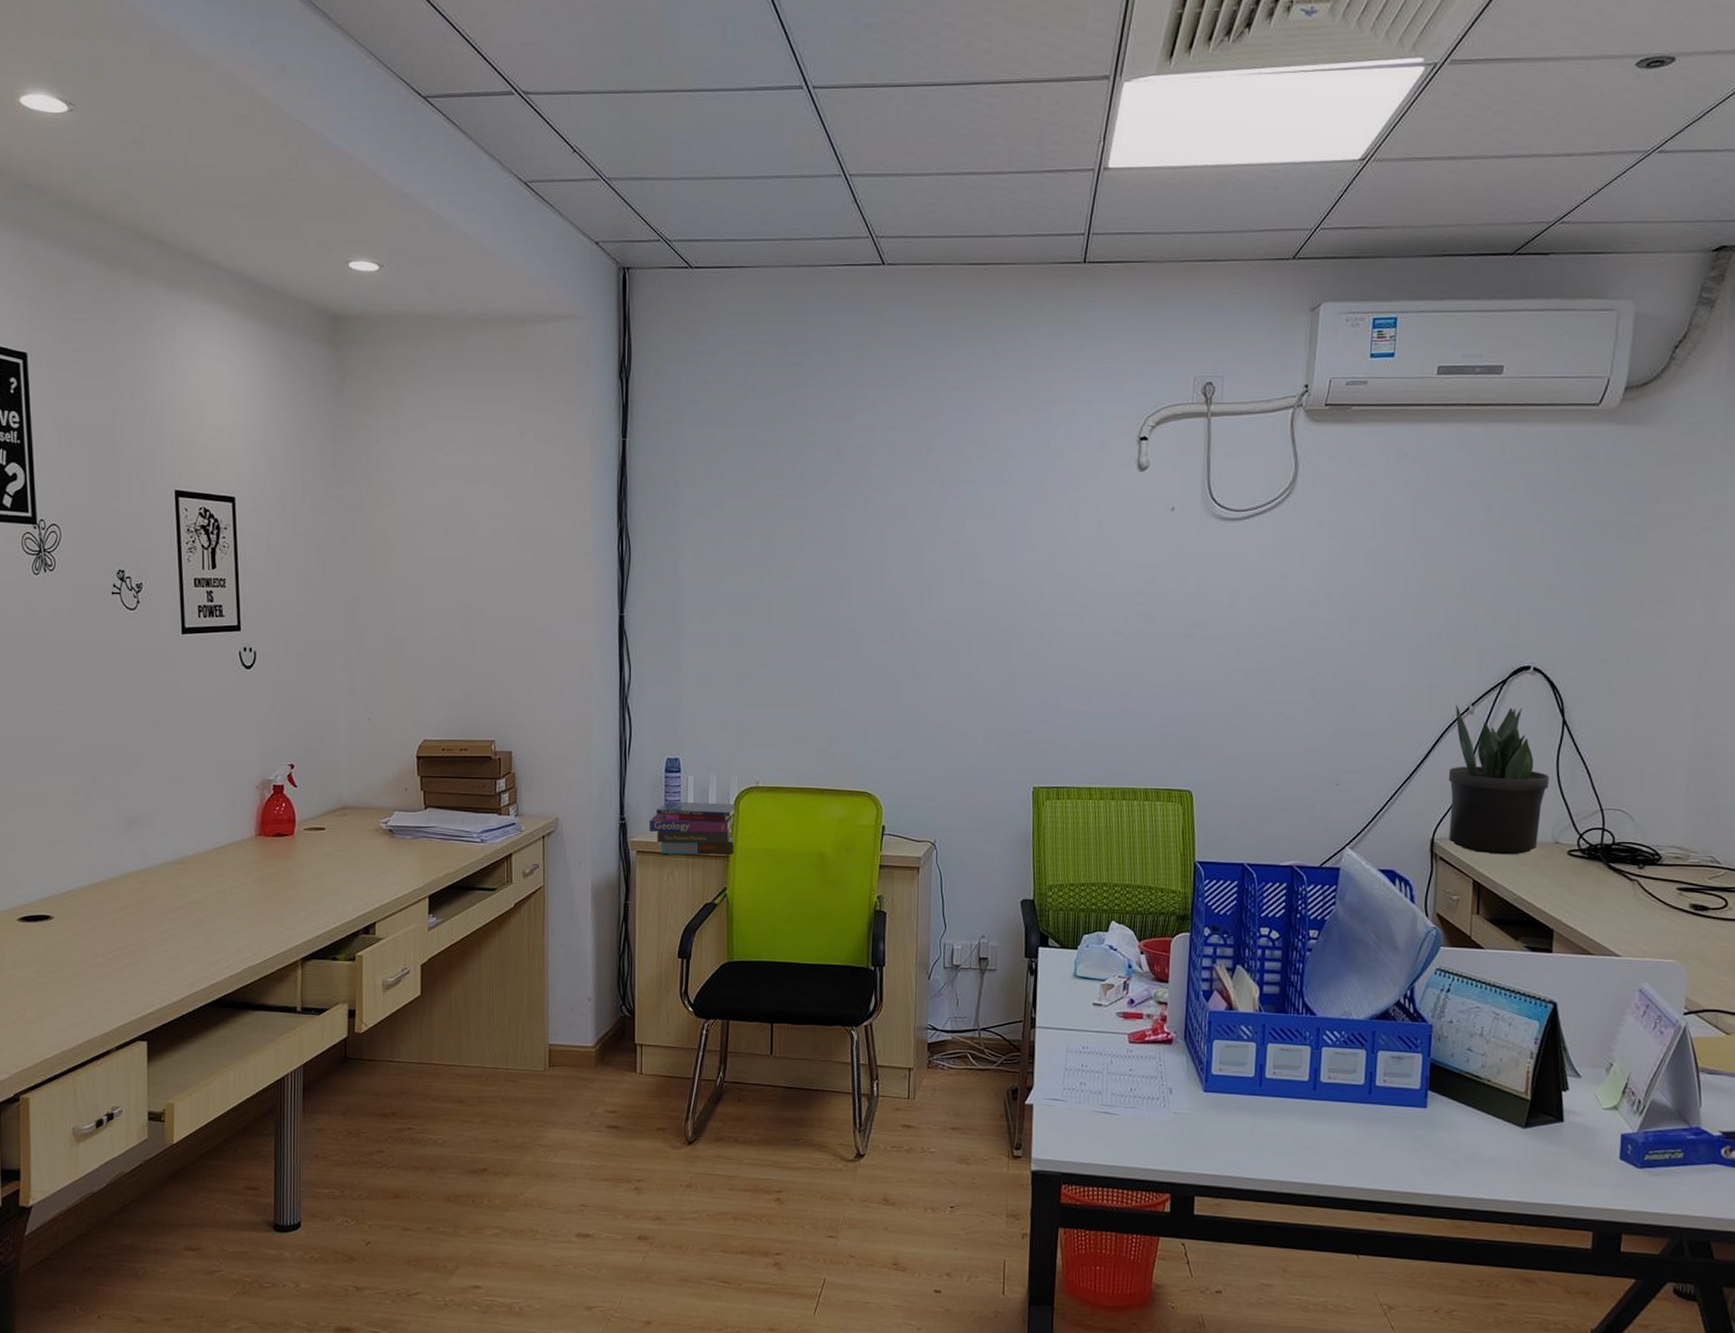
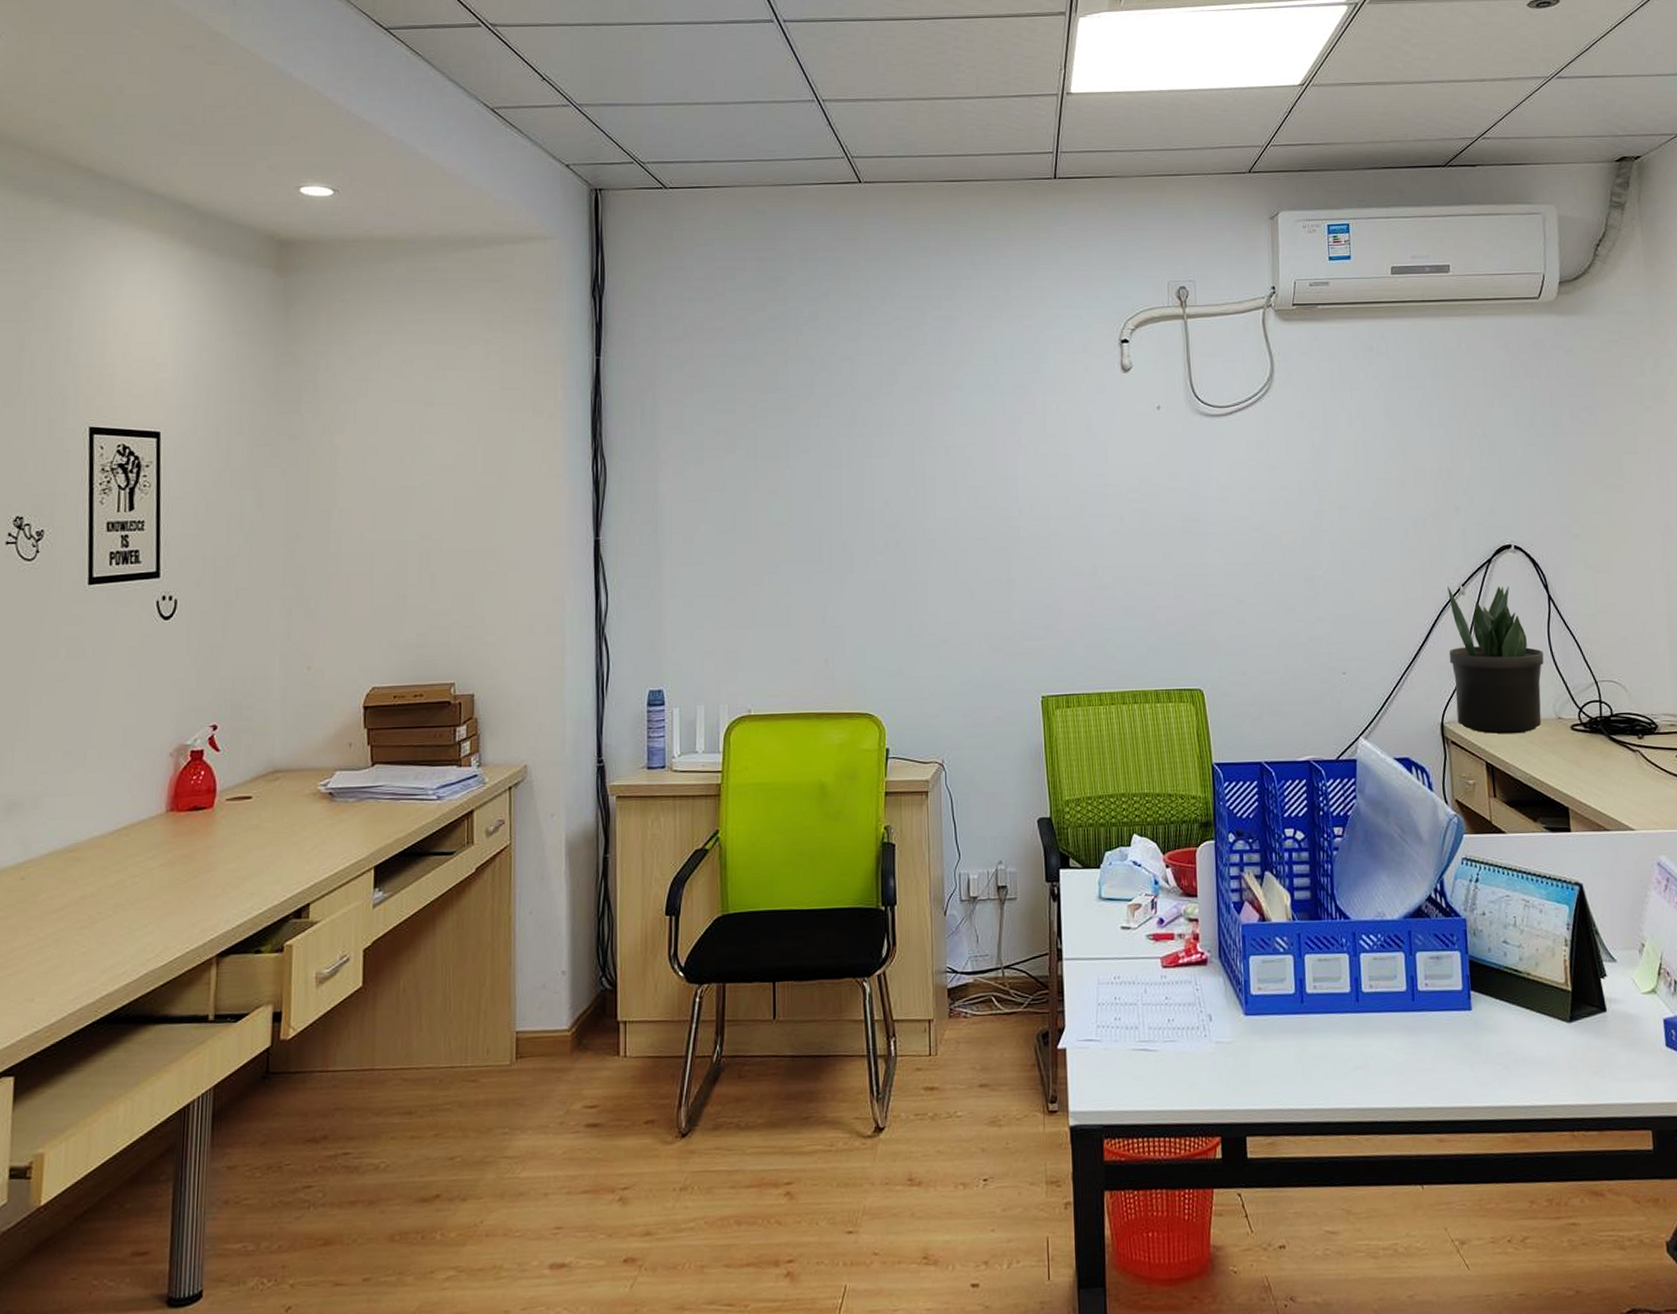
books: present [649,801,734,855] -> none [630,736,725,797]

